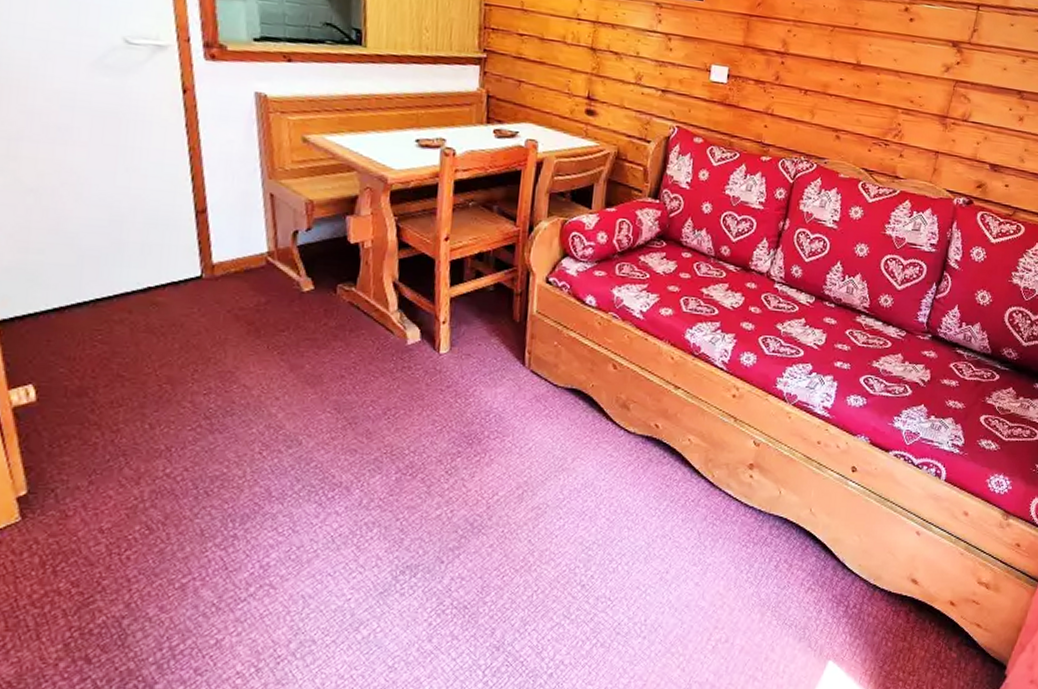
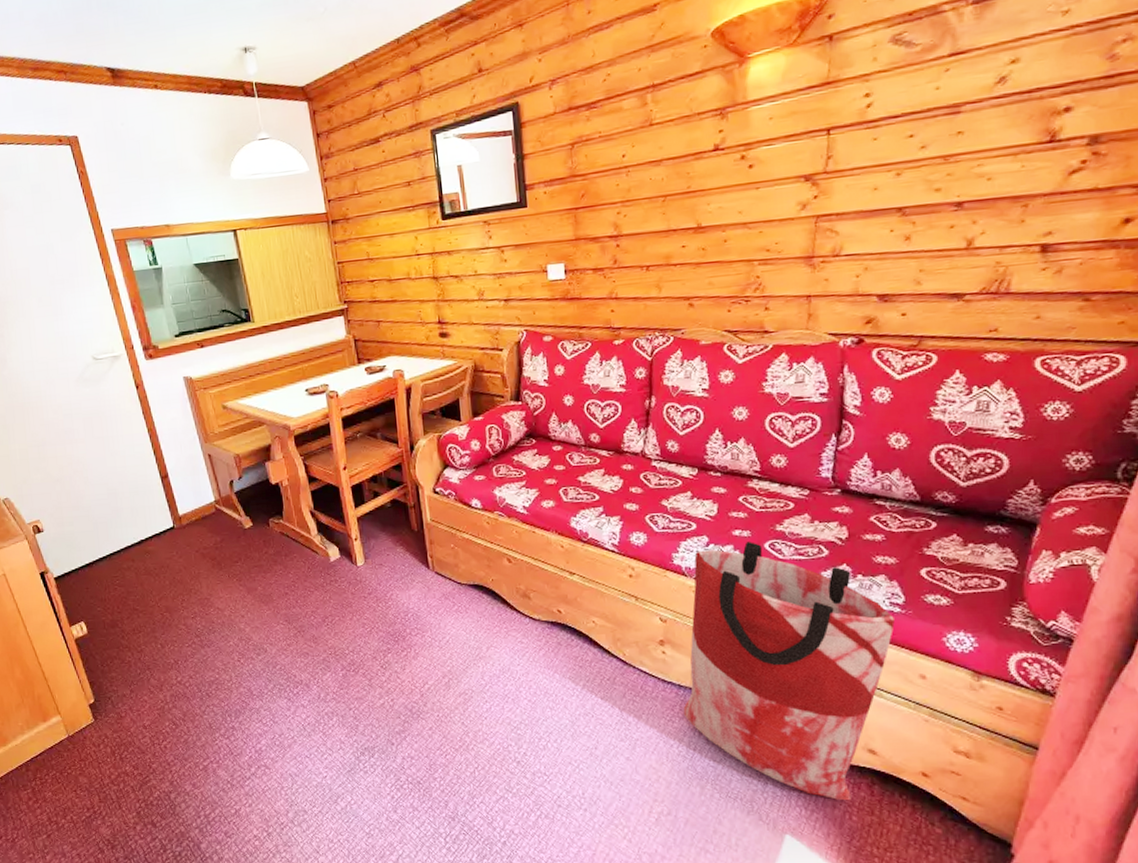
bag: none [758,374,953,628] -> present [683,542,895,801]

